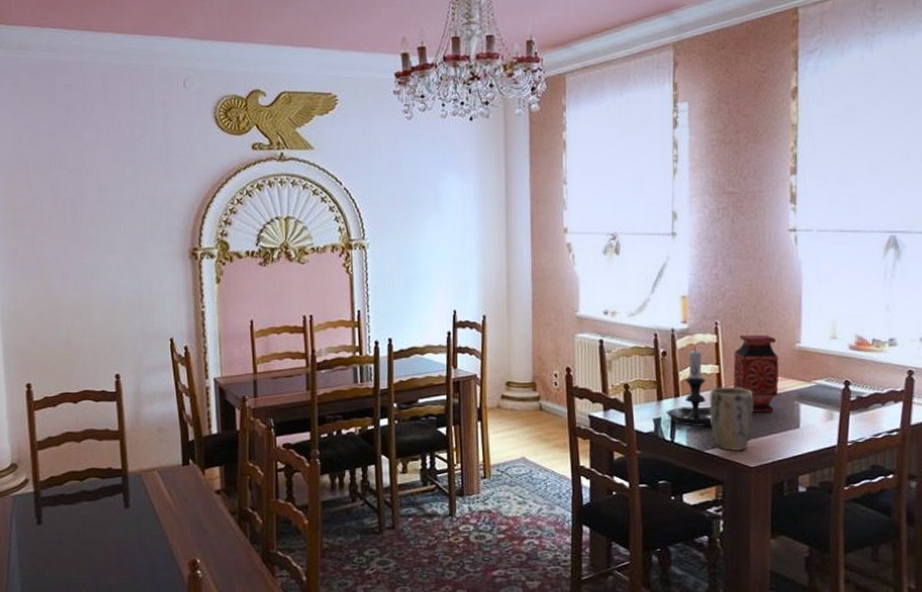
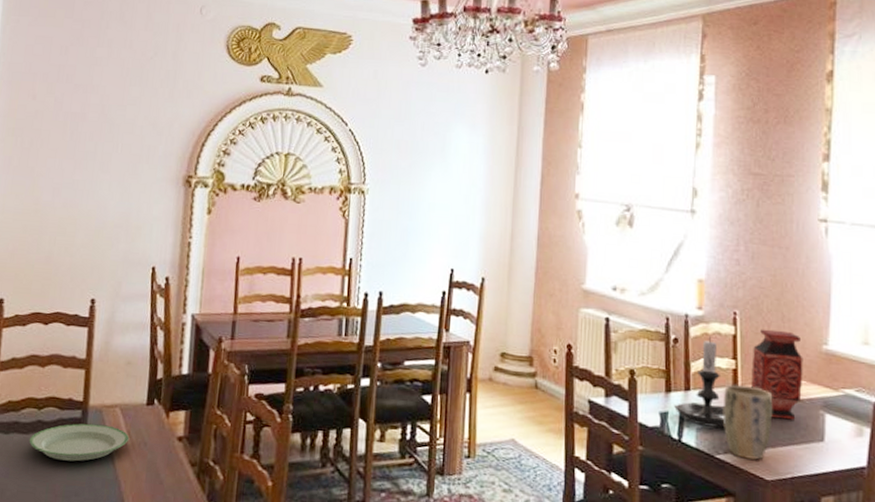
plate: none [76,488,171,524] -> present [29,423,130,462]

